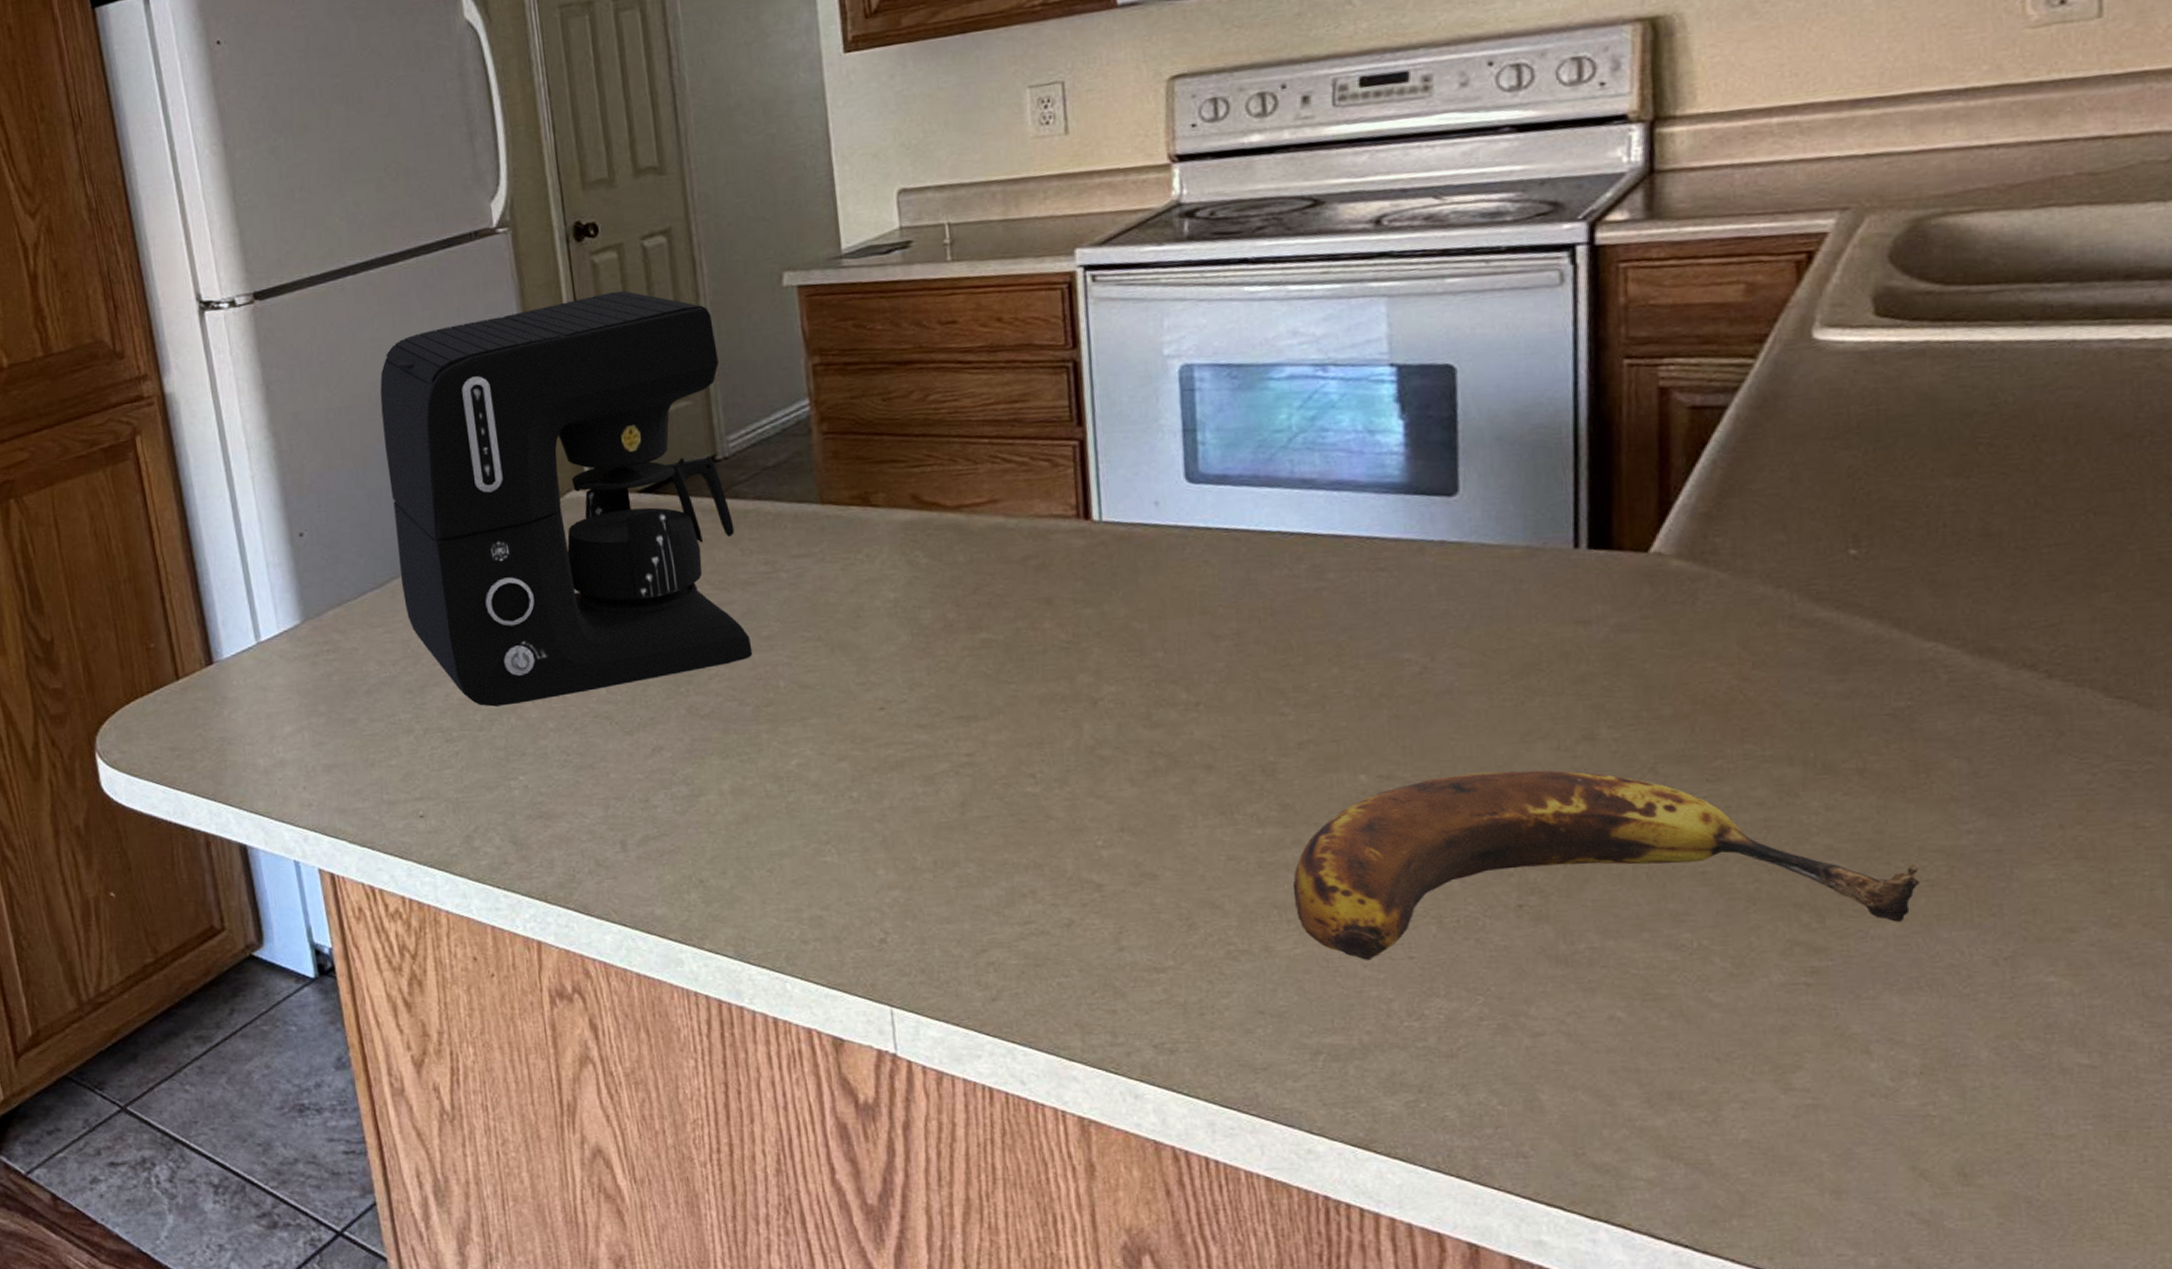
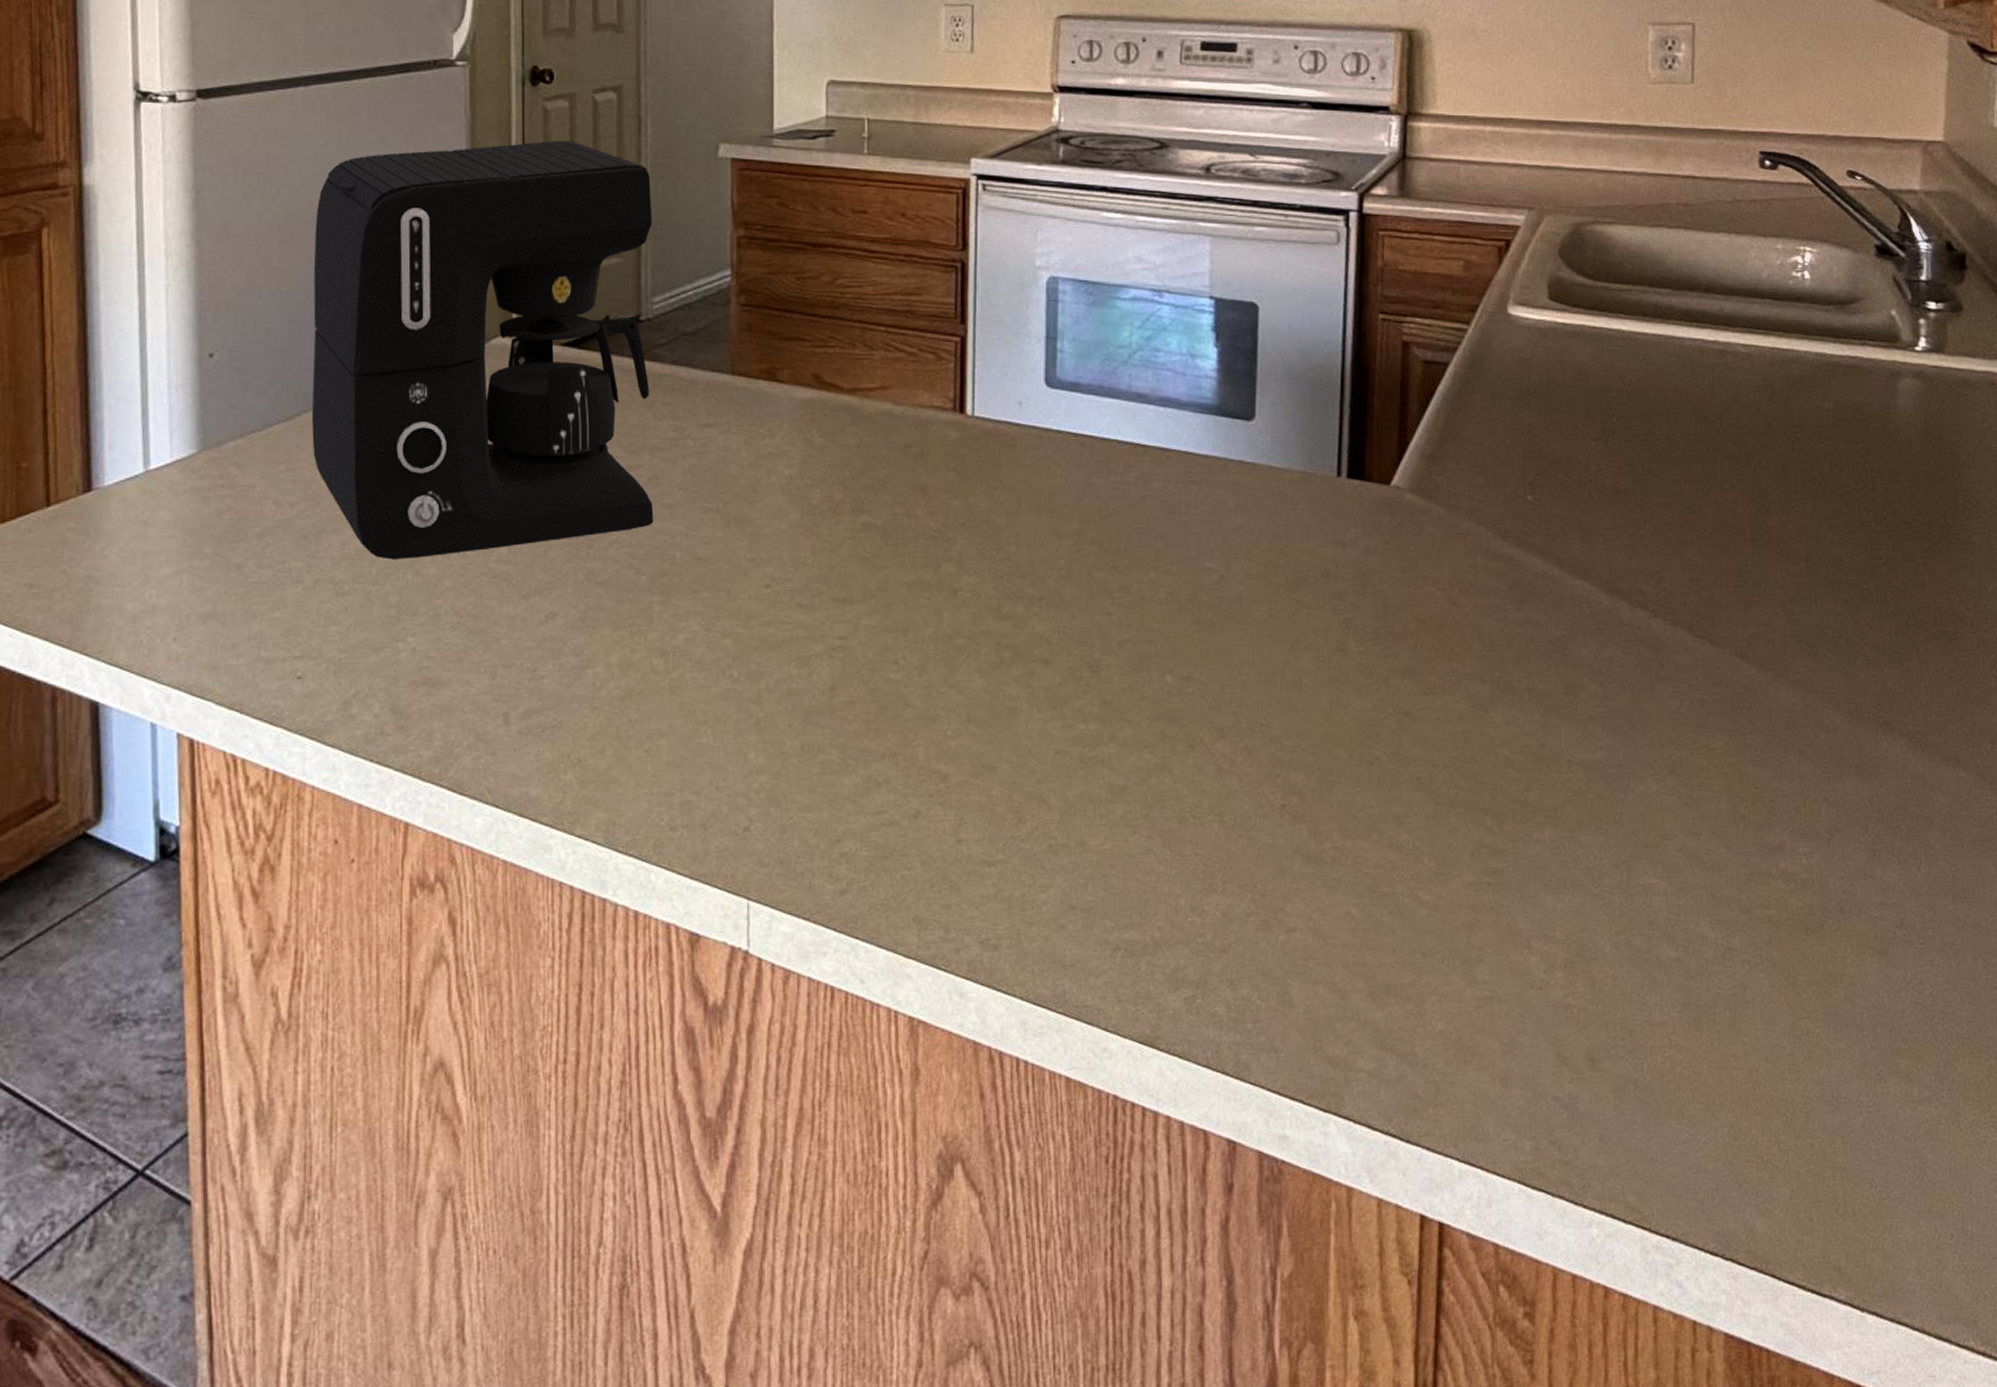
banana: present [1292,770,1920,960] -> none [1106,677,1568,856]

